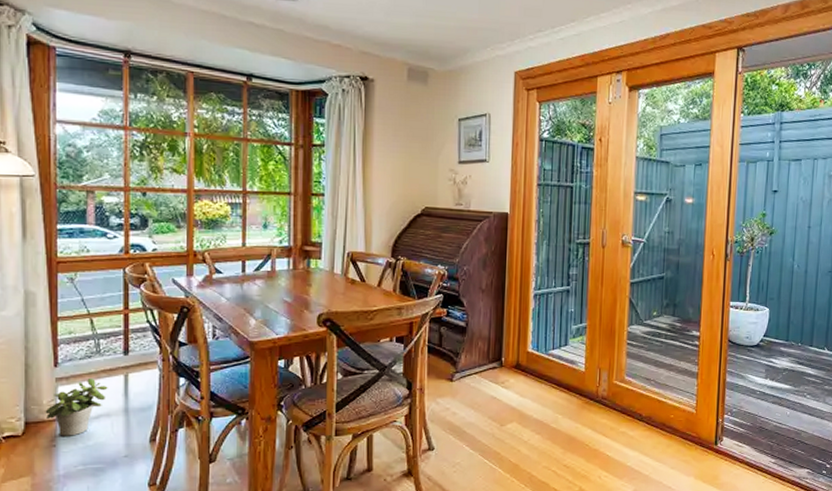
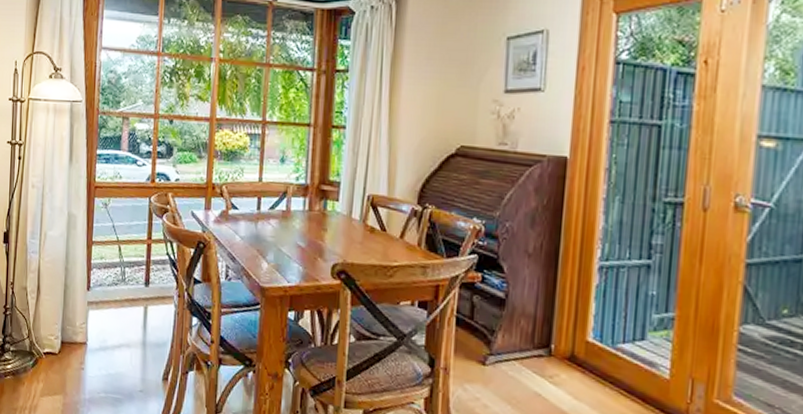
potted plant: present [45,377,108,436] -> none [77,305,130,362]

